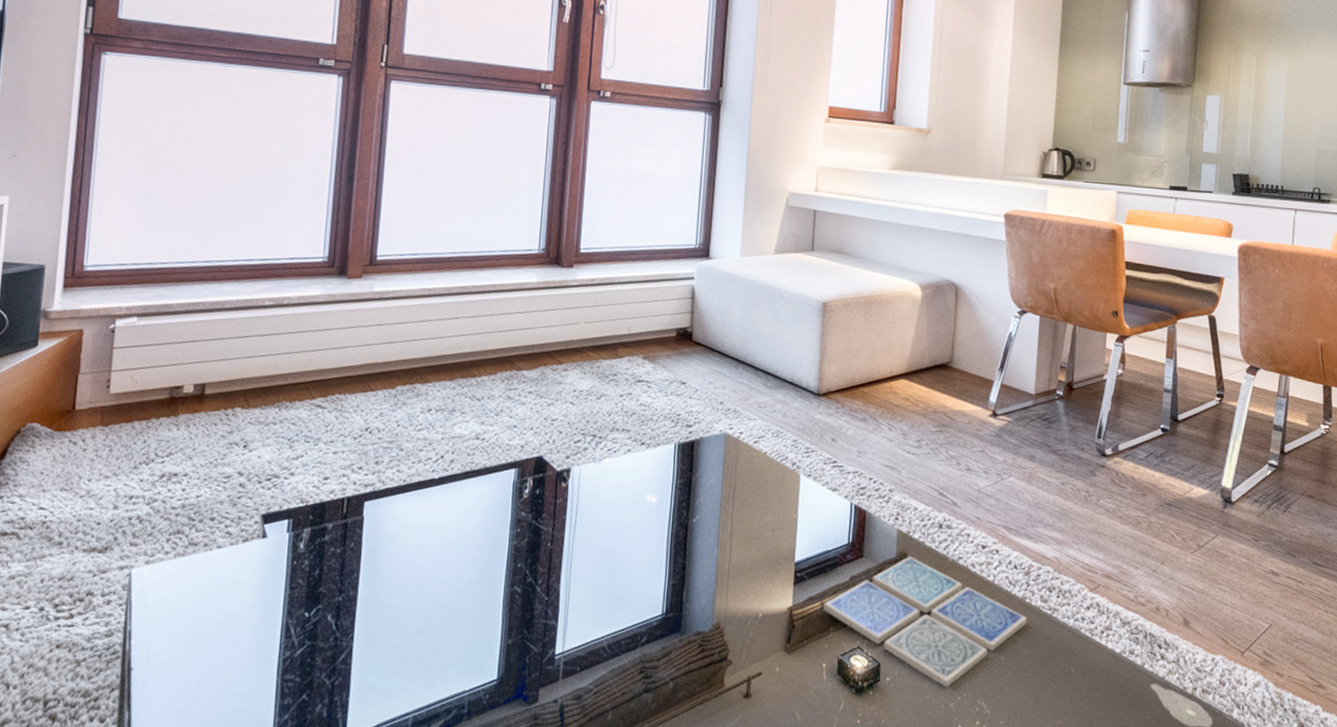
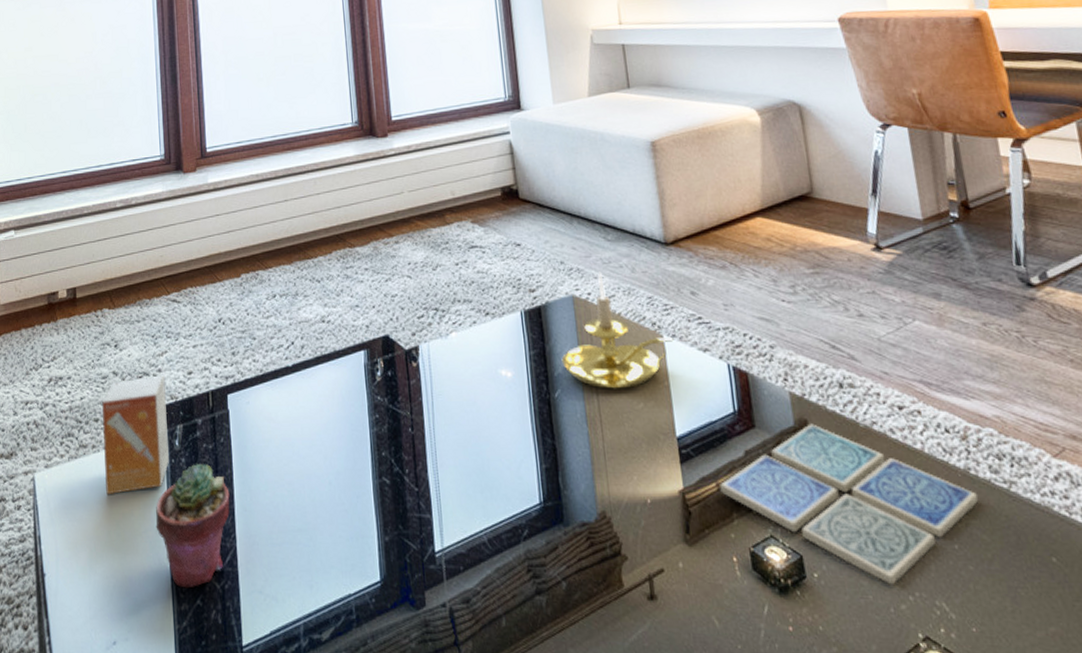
small box: none [214,478,297,593] -> present [102,375,169,495]
potted succulent: none [266,567,353,684] -> present [156,464,230,588]
candle holder: none [705,414,809,519] -> present [561,271,674,389]

